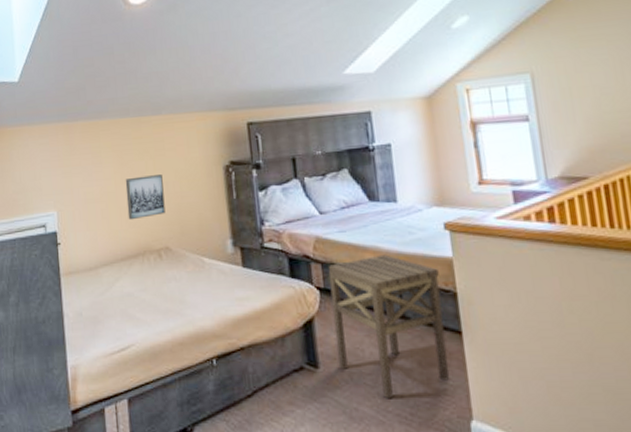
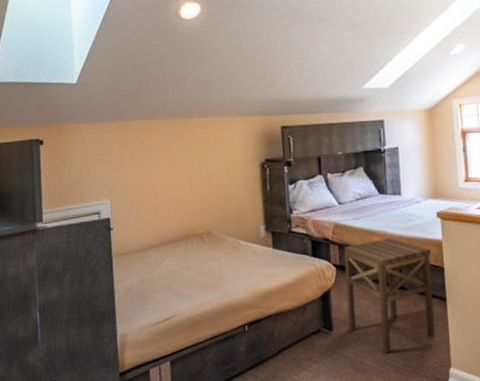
wall art: present [125,173,166,220] -> none [173,168,208,209]

